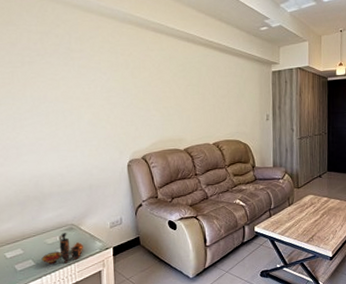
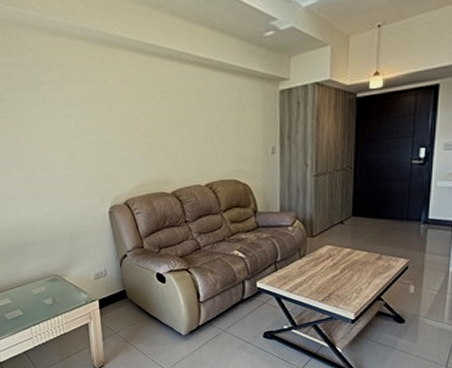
vase: present [41,233,84,265] -> none [29,283,70,315]

